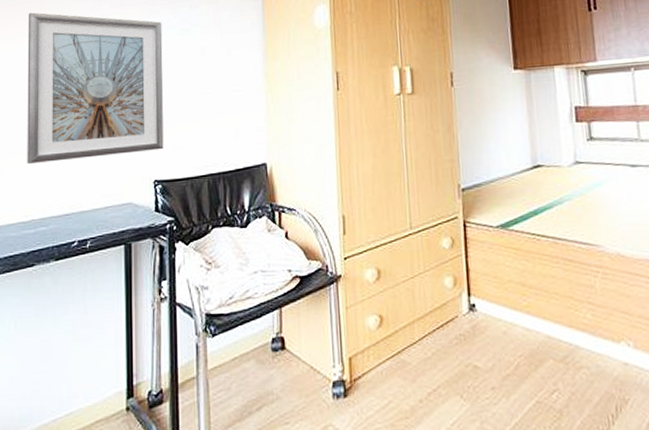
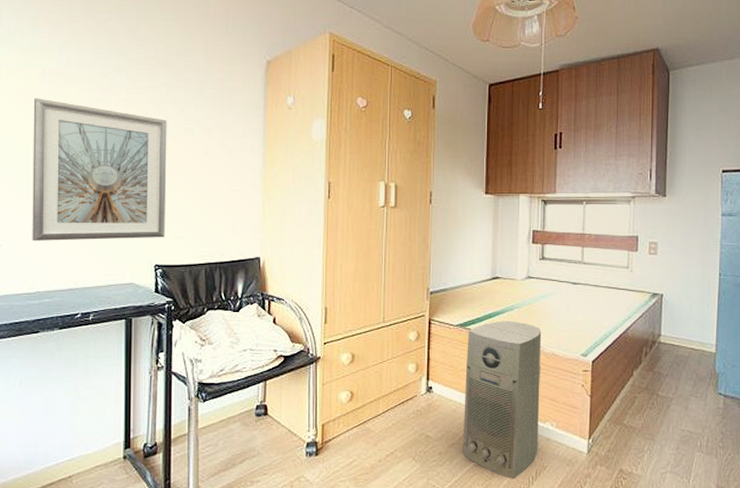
air purifier: none [511,217,615,419] -> present [462,321,542,479]

